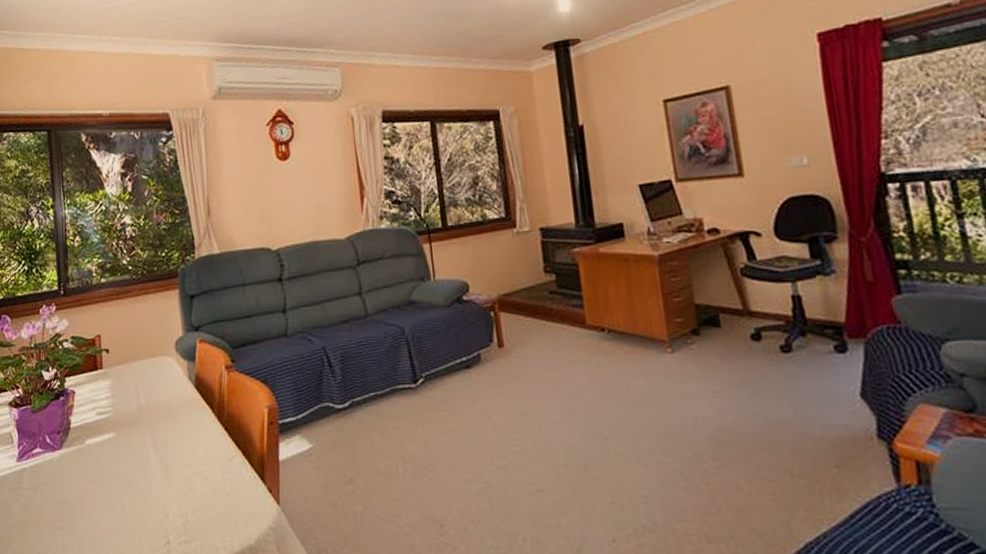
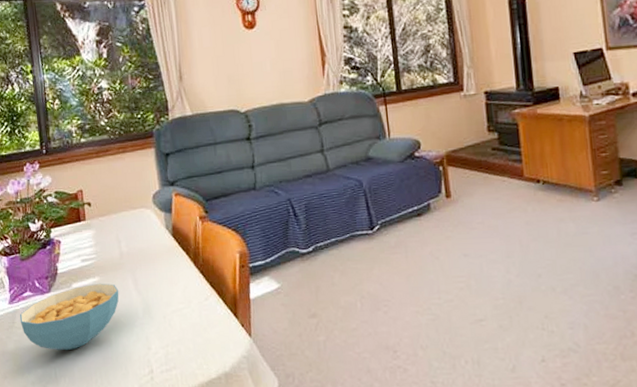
cereal bowl: none [27,439,136,517] -> present [19,283,119,351]

